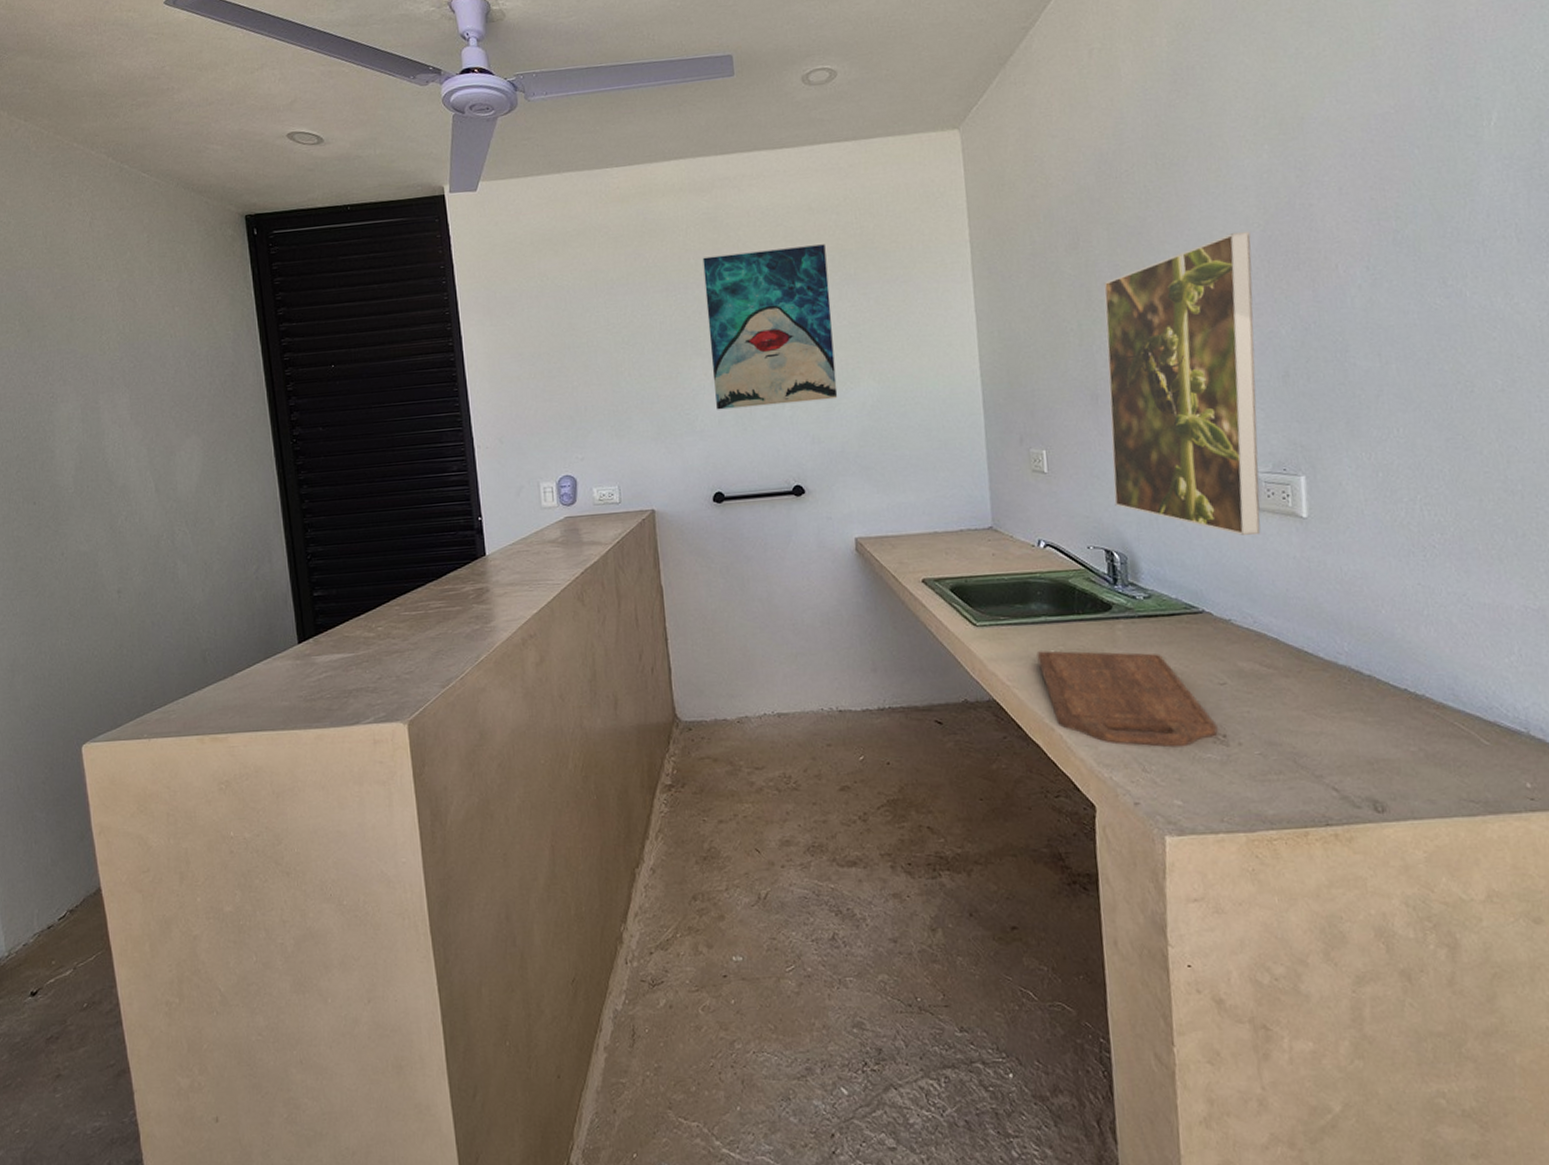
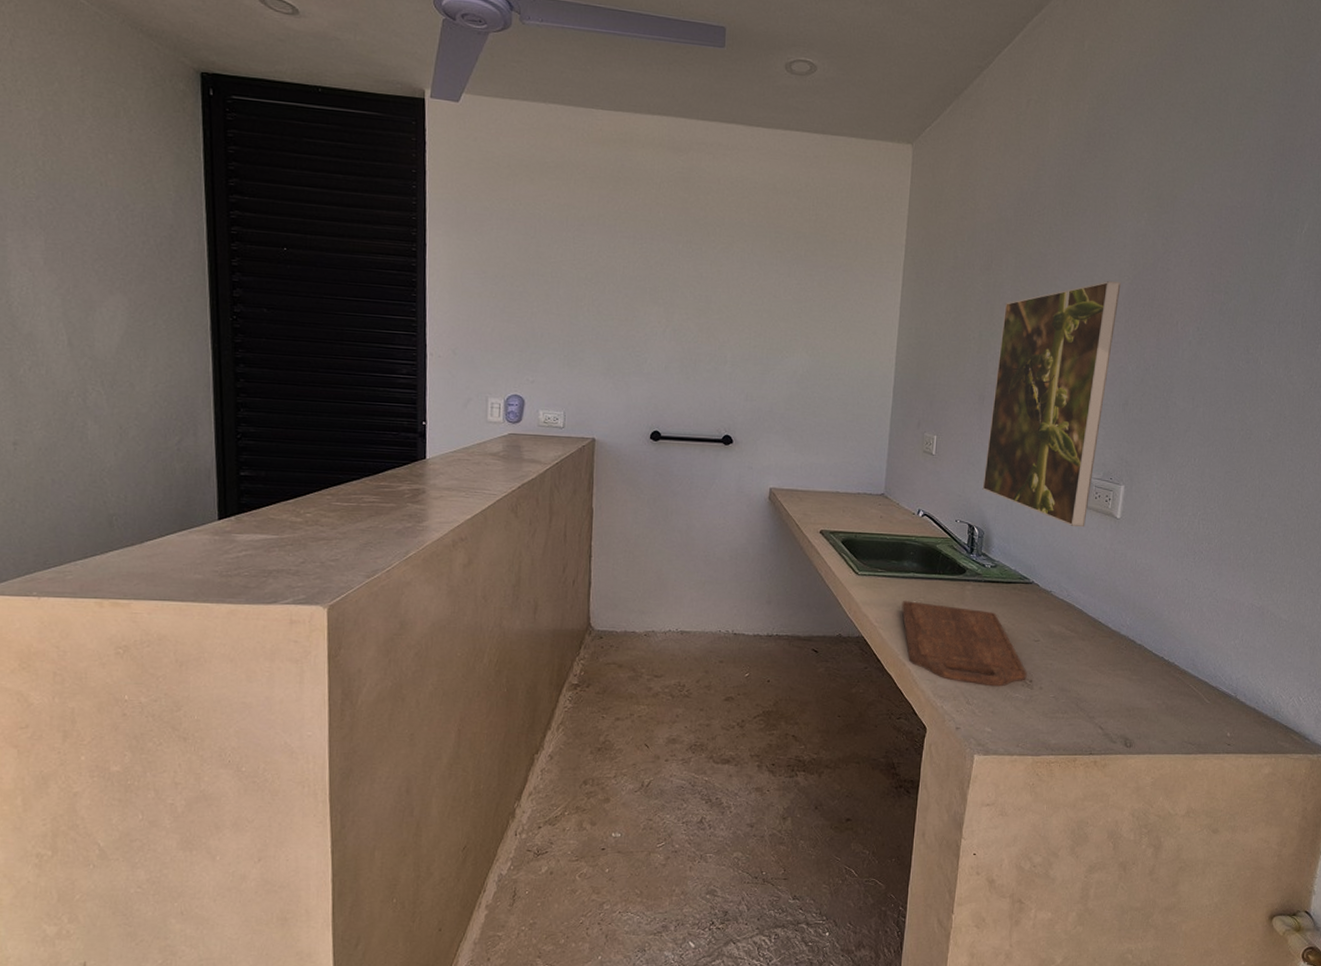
wall art: present [702,244,838,410] -> none [665,213,783,364]

